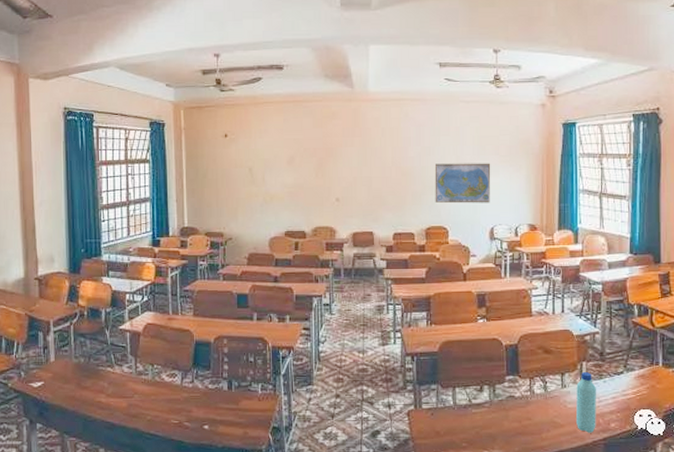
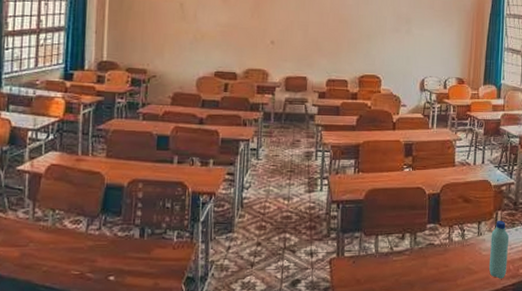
world map: present [434,163,491,204] -> none [370,13,426,55]

